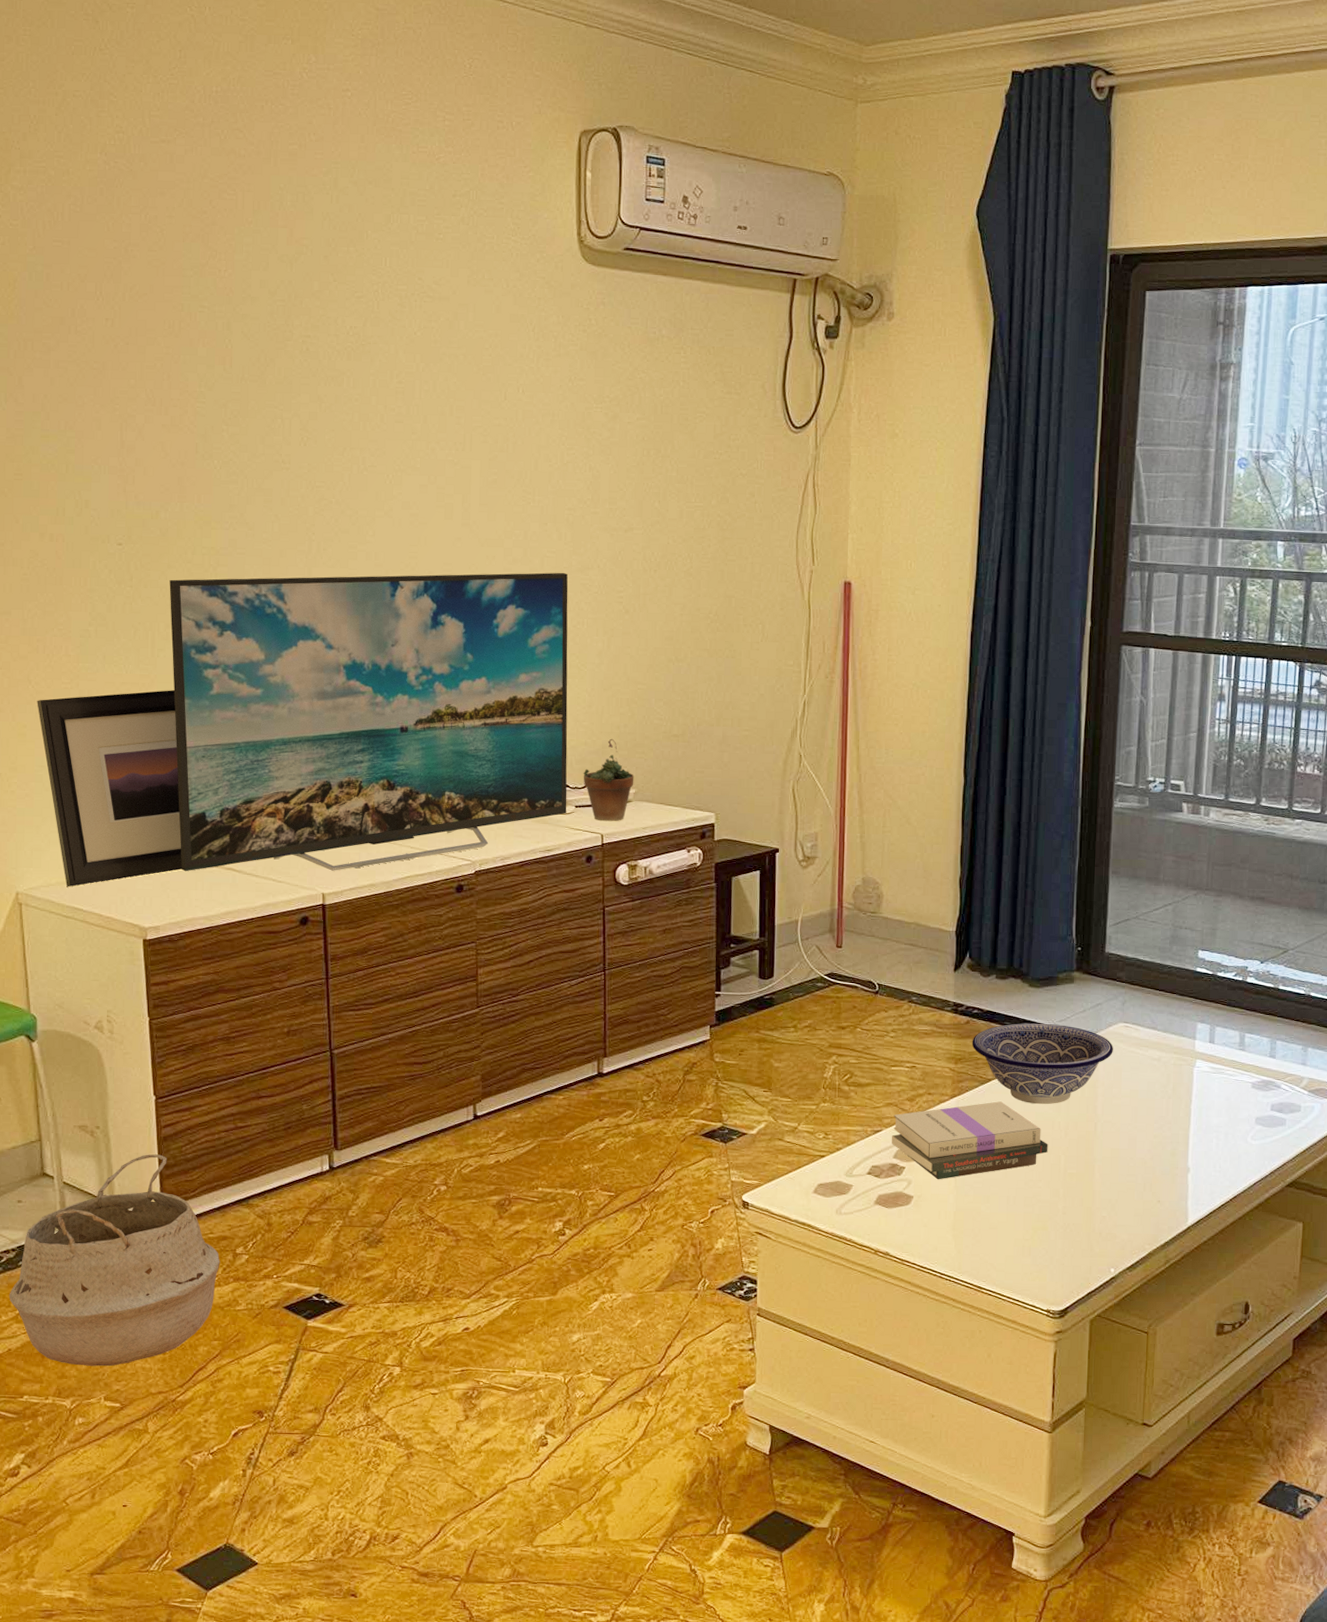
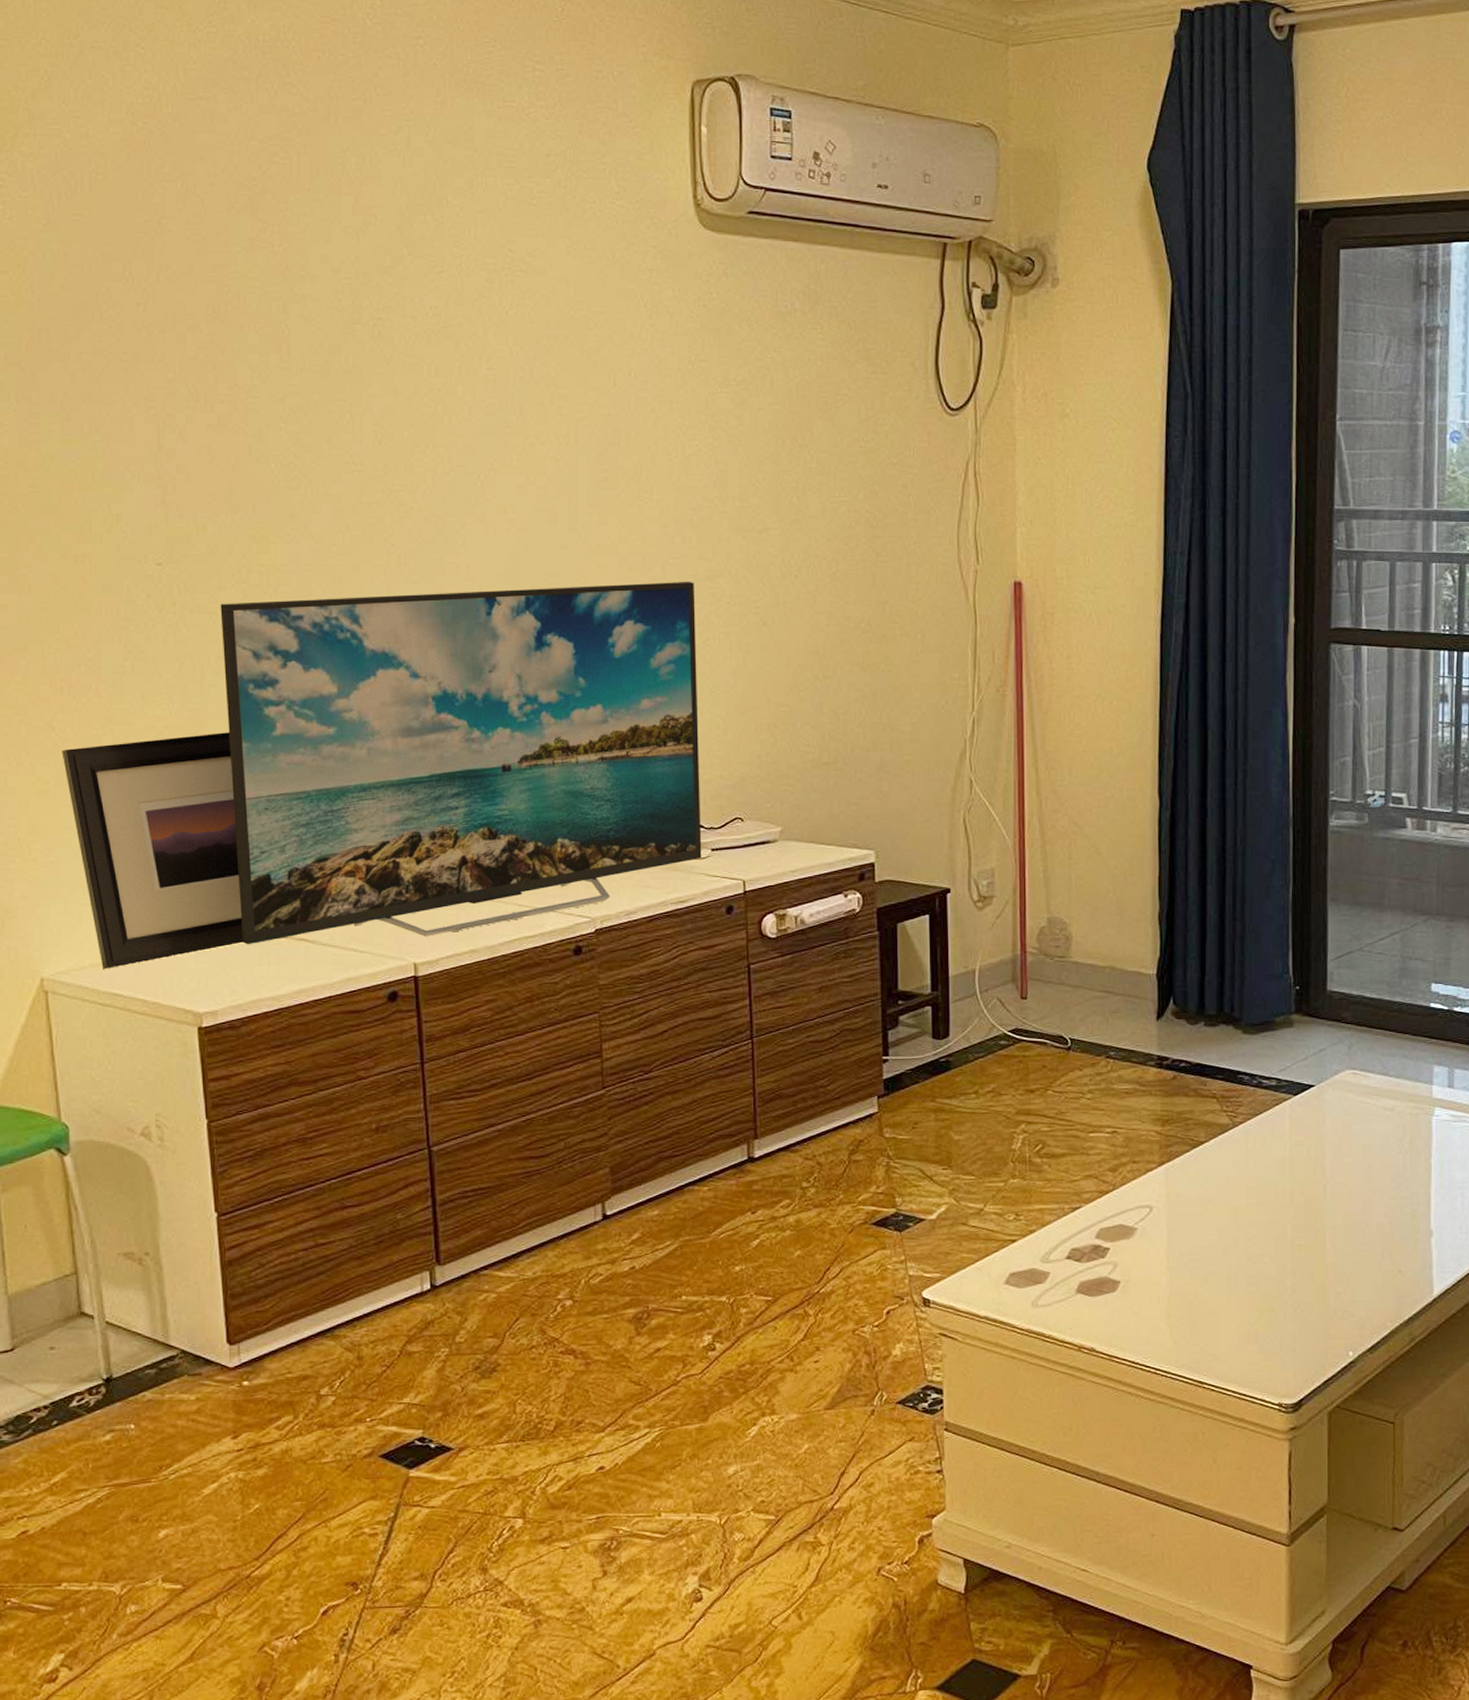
woven basket: present [9,1154,220,1367] -> none [41,1282,301,1542]
succulent plant: present [583,738,634,822] -> none [719,769,779,866]
books: present [892,1101,1048,1180] -> none [1093,1166,1272,1261]
decorative bowl: present [972,1023,1113,1105] -> none [1180,1074,1341,1168]

